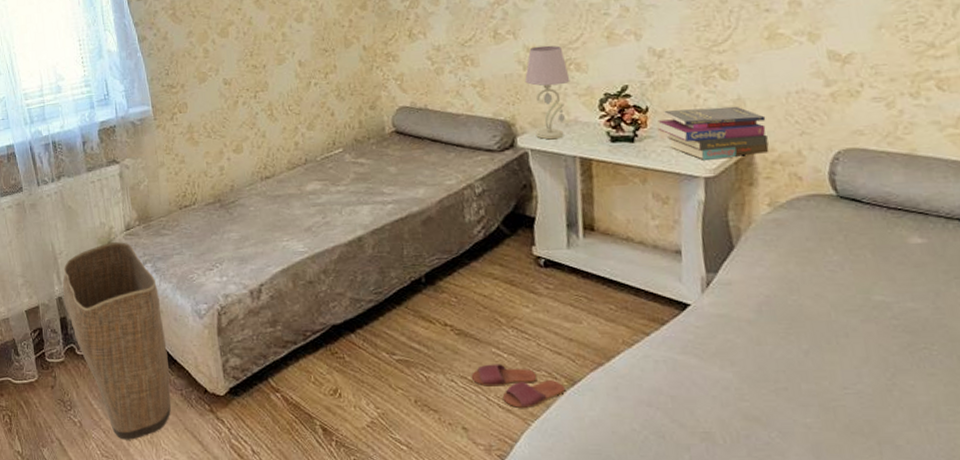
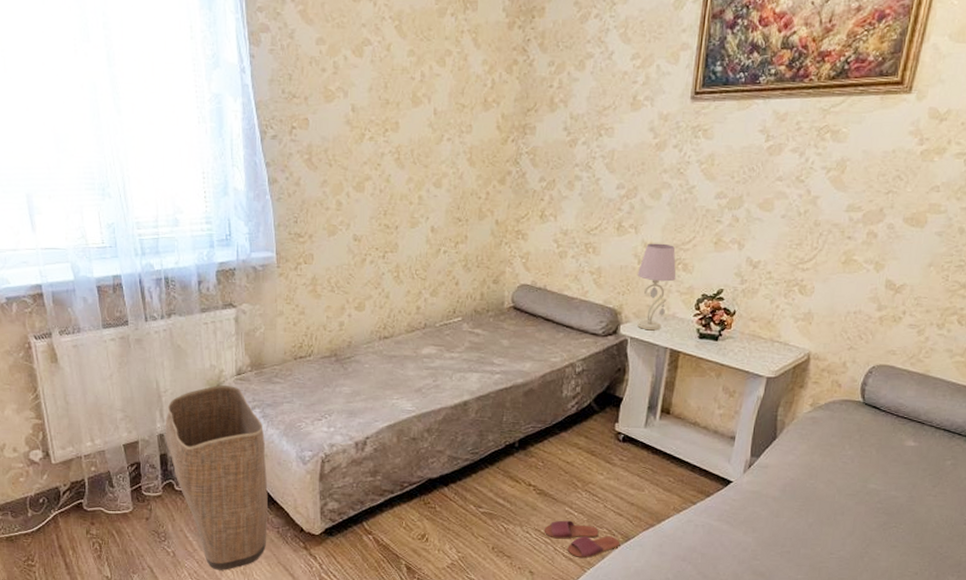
books: present [658,106,769,160] -> none [740,315,826,363]

